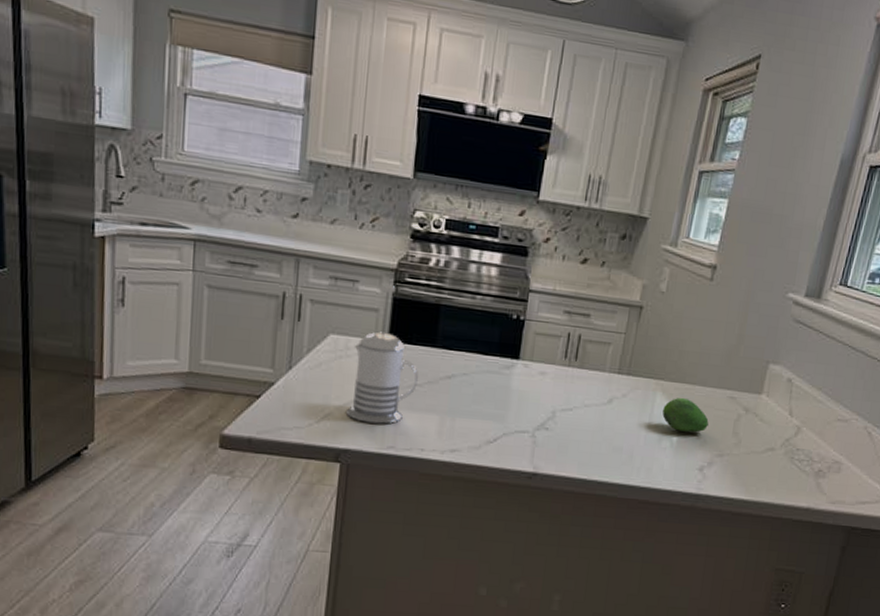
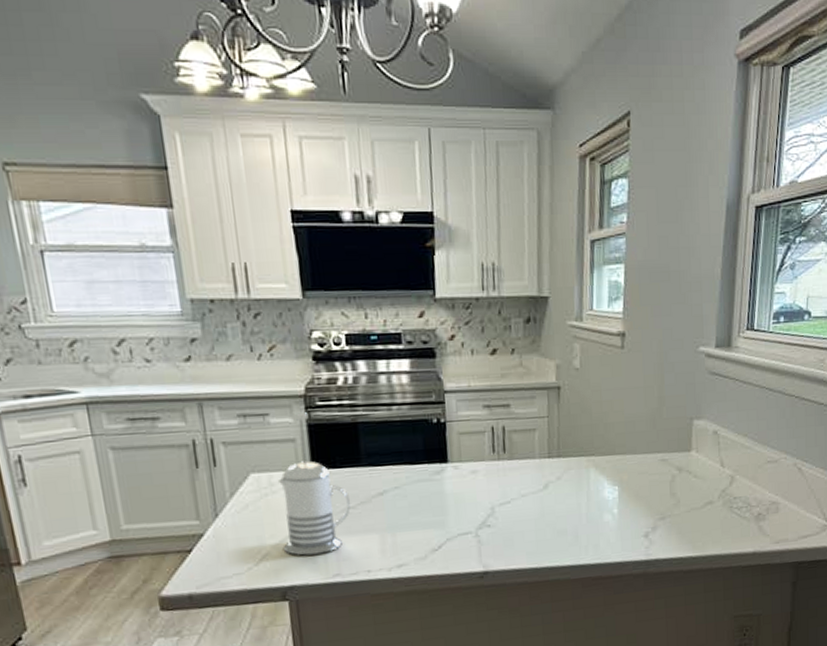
fruit: present [662,397,709,433] -> none [598,469,645,503]

